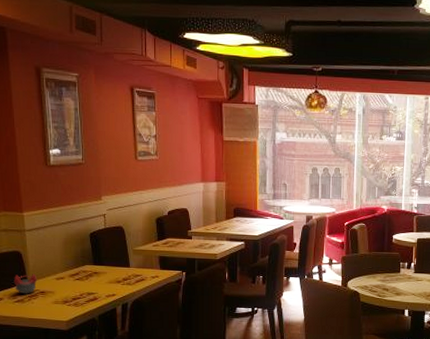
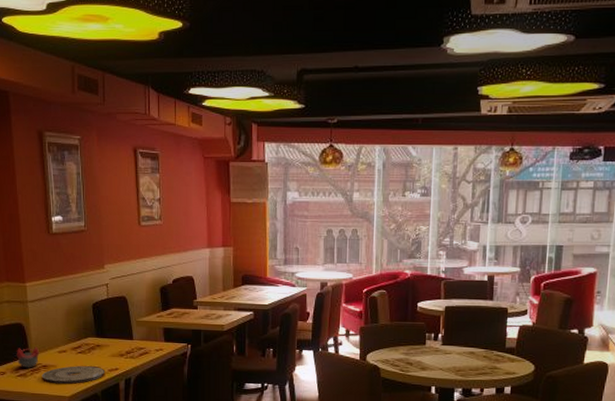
plate: none [39,292,103,309] -> present [42,366,106,384]

